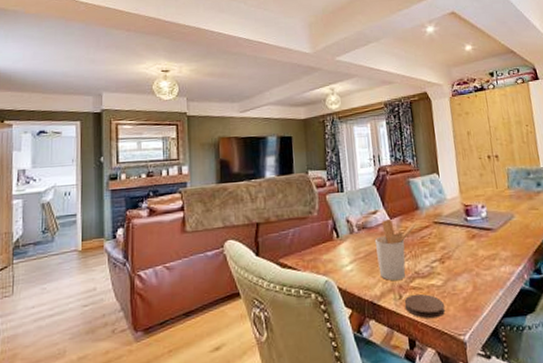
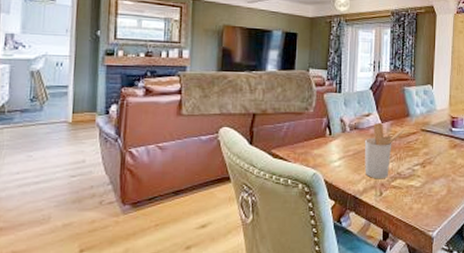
coaster: present [404,293,445,319] -> none [383,192,419,215]

